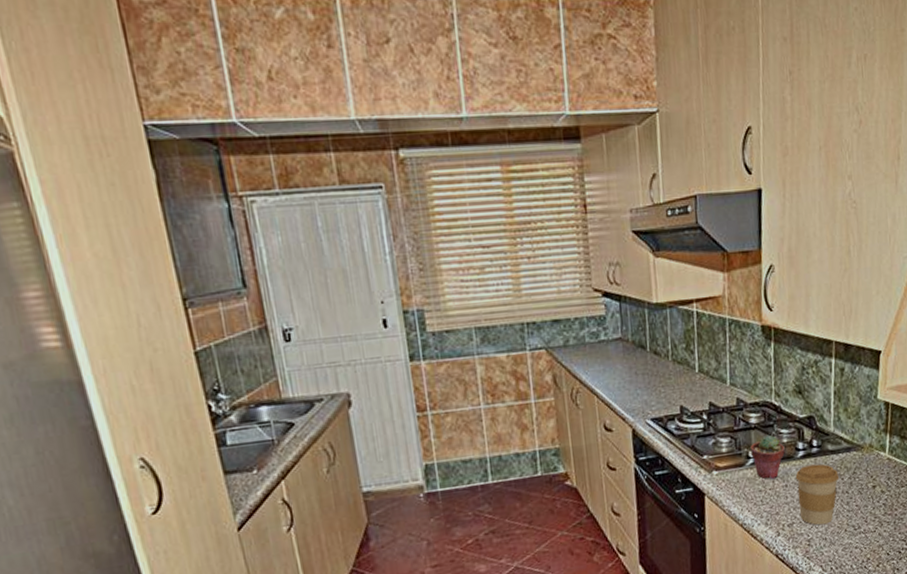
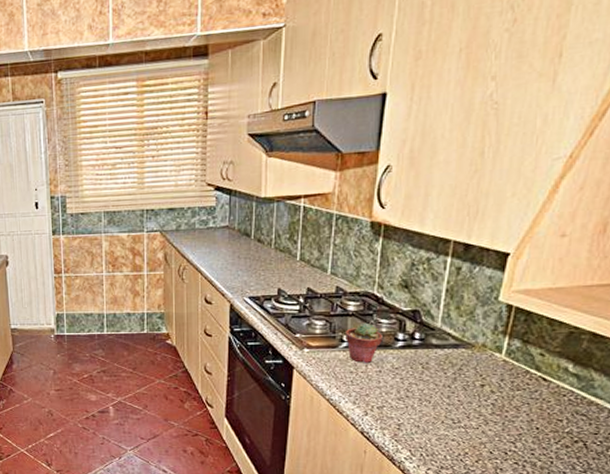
coffee cup: present [795,464,839,526] -> none [391,356,441,413]

